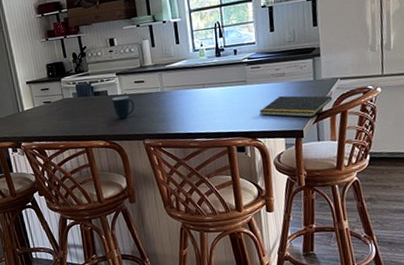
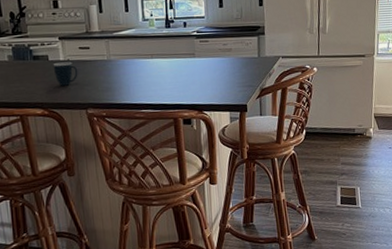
notepad: present [259,95,332,117] -> none [206,70,274,92]

